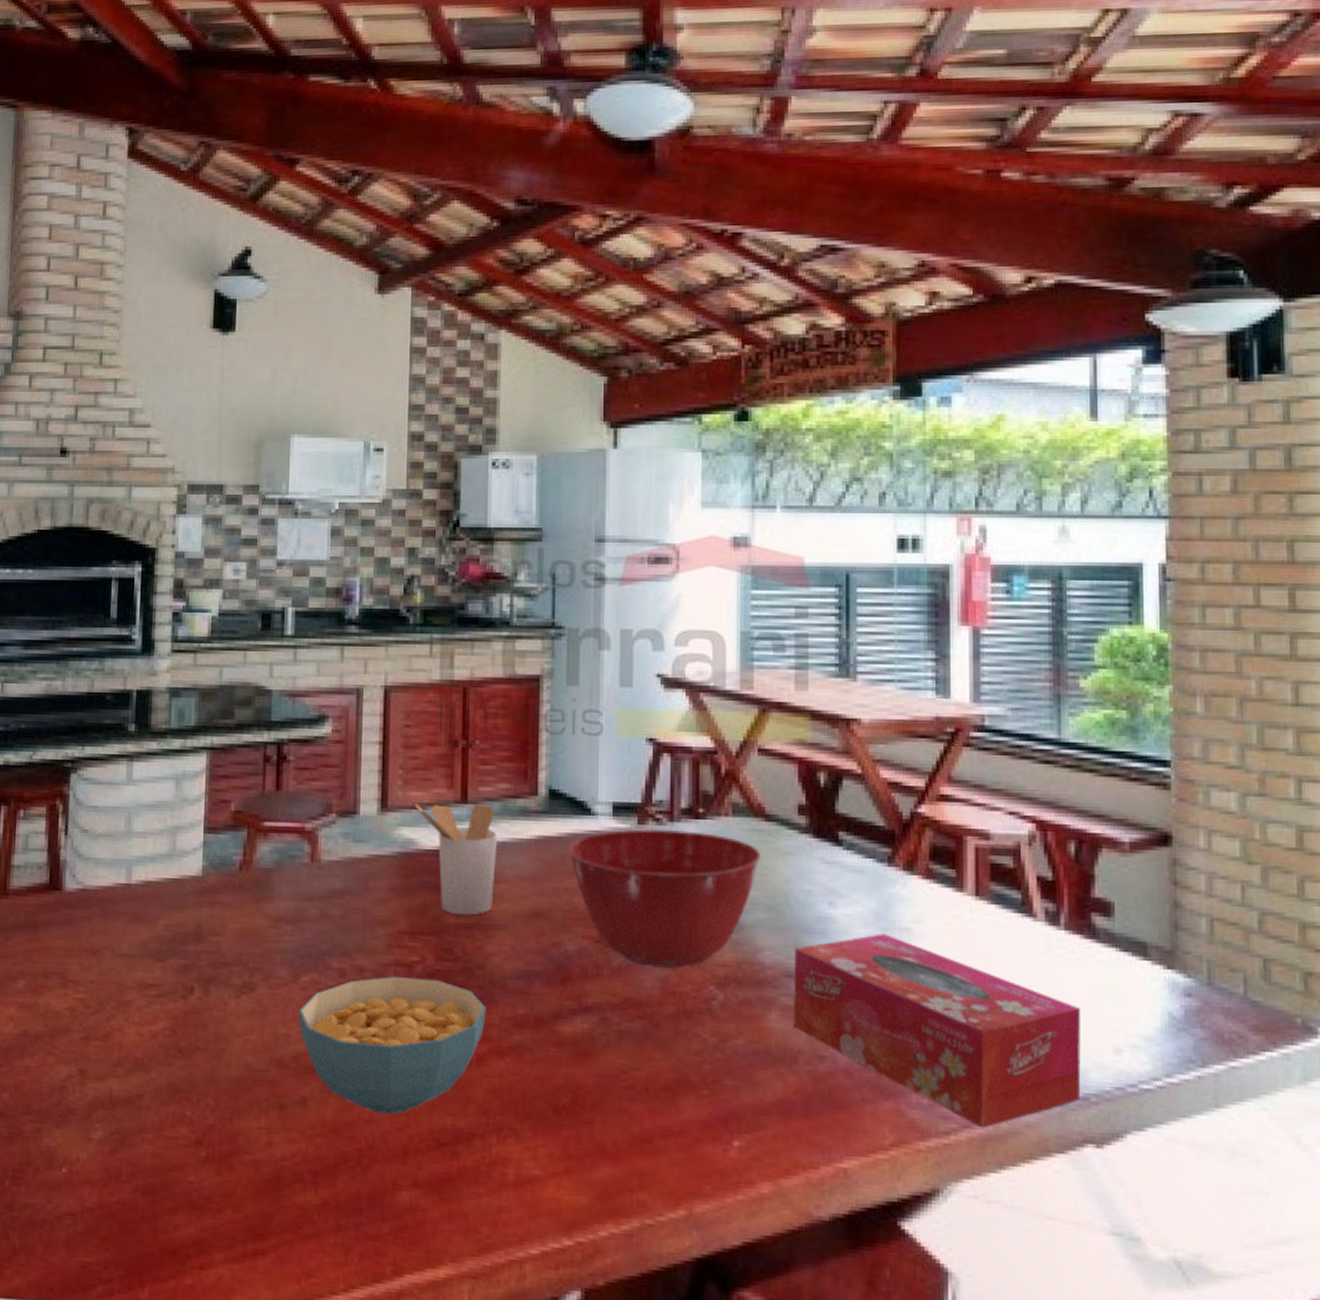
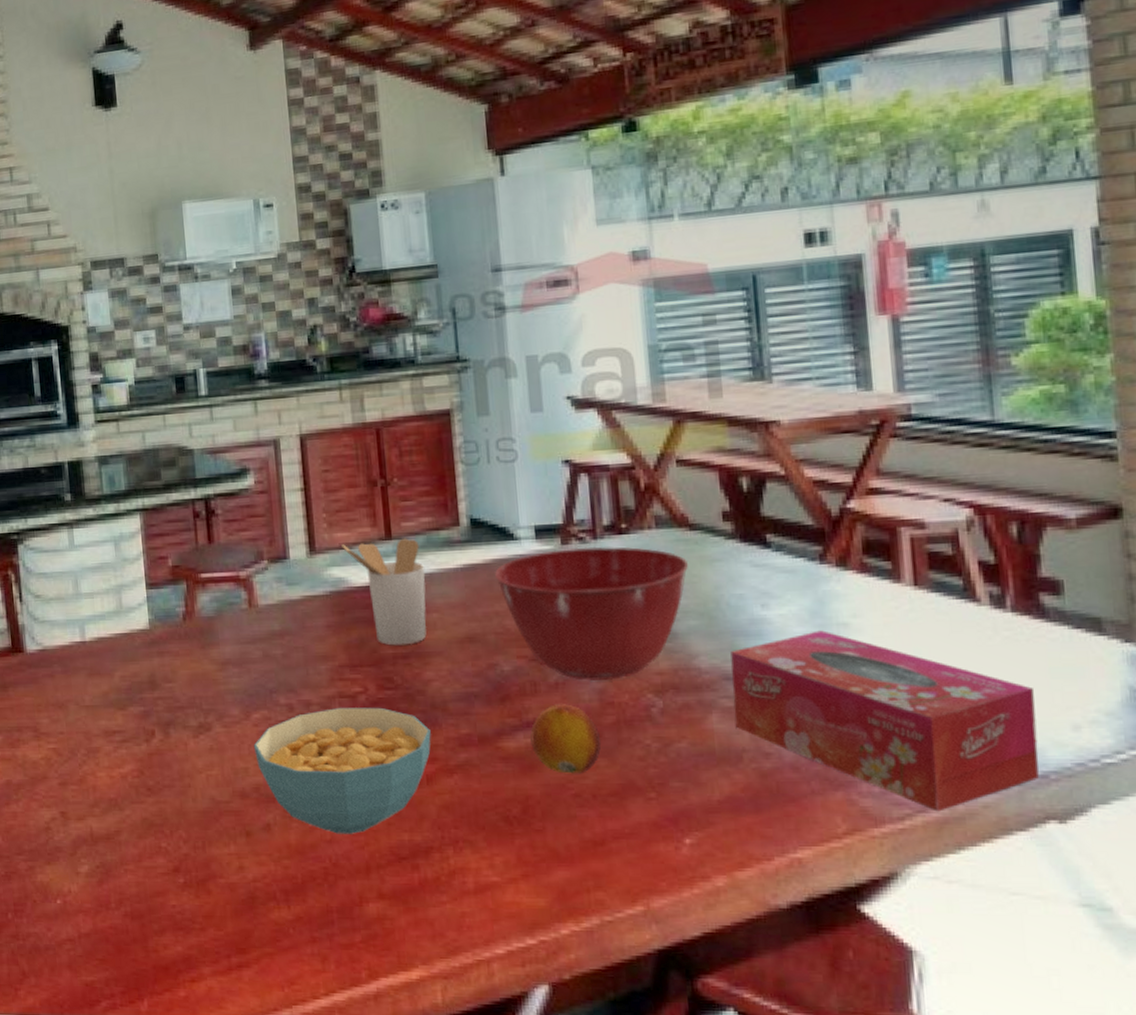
fruit: none [588,990,658,1065] -> present [530,704,601,774]

